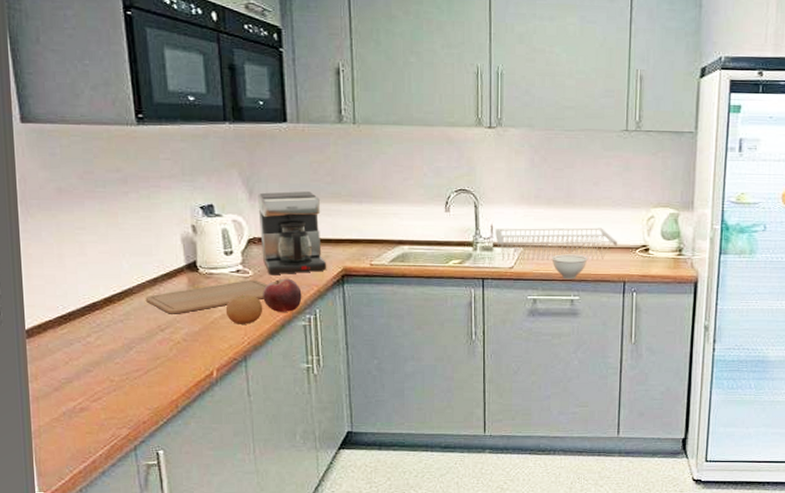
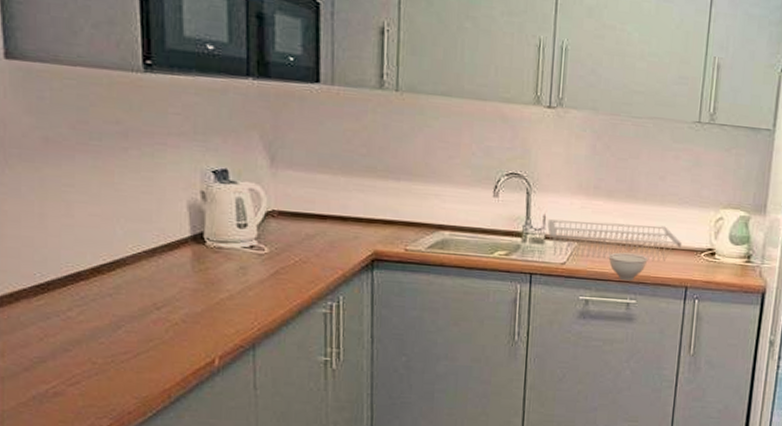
chopping board: present [145,279,268,314] -> none [140,257,286,292]
fruit: present [225,294,263,324] -> none [234,273,279,308]
coffee maker: present [258,191,327,274] -> none [280,160,356,254]
fruit: present [263,278,302,312] -> none [279,258,324,297]

